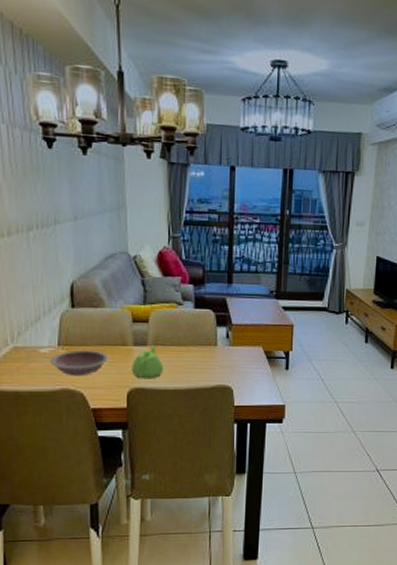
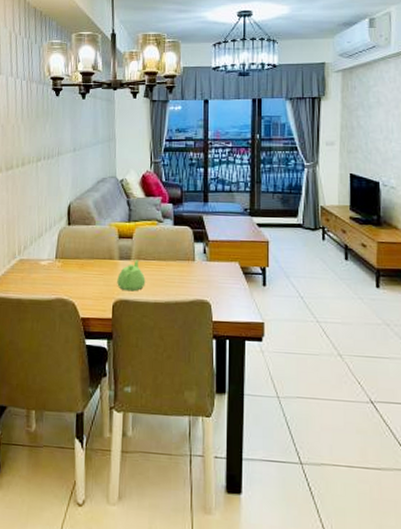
bowl: present [50,349,109,376] -> none [48,262,97,287]

